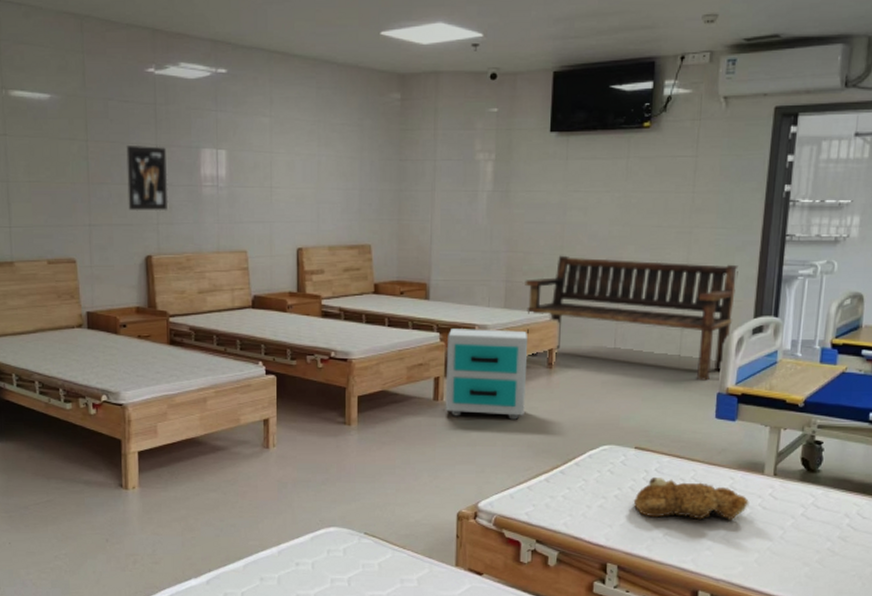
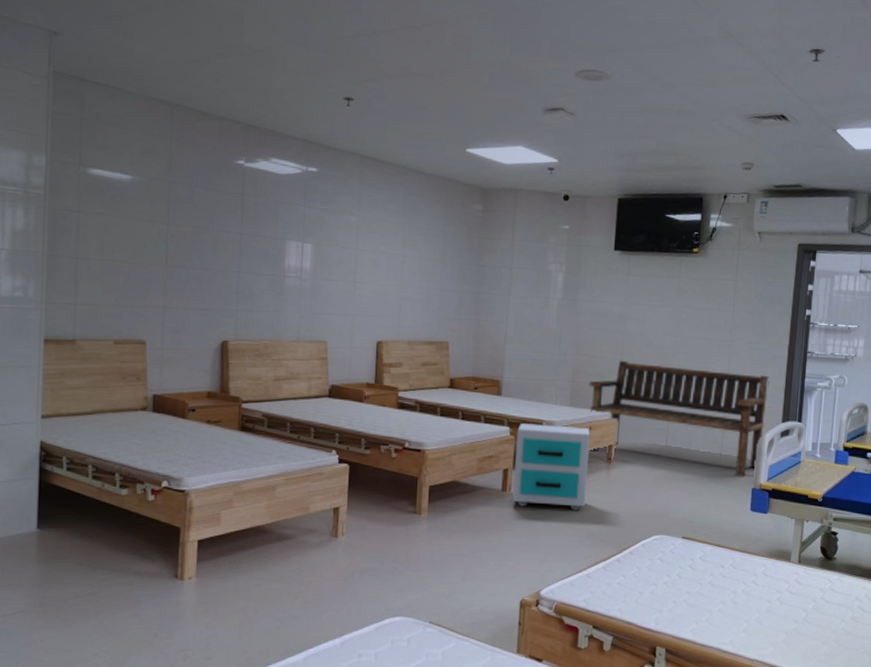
wall art: present [126,146,169,211] -> none [207,232,251,299]
teddy bear: present [633,476,749,520] -> none [680,564,778,604]

